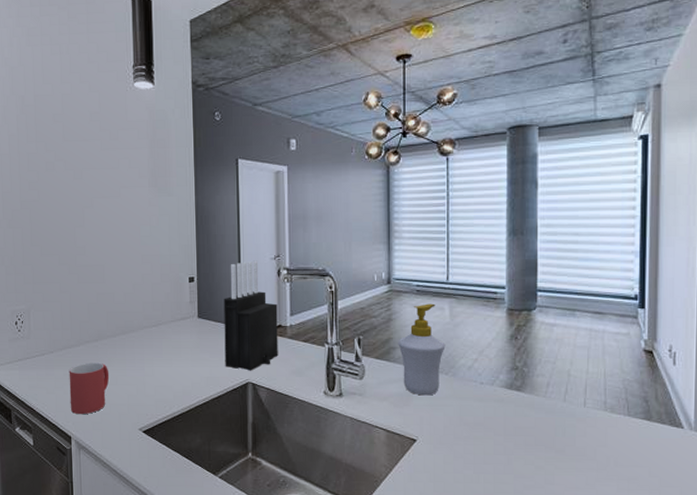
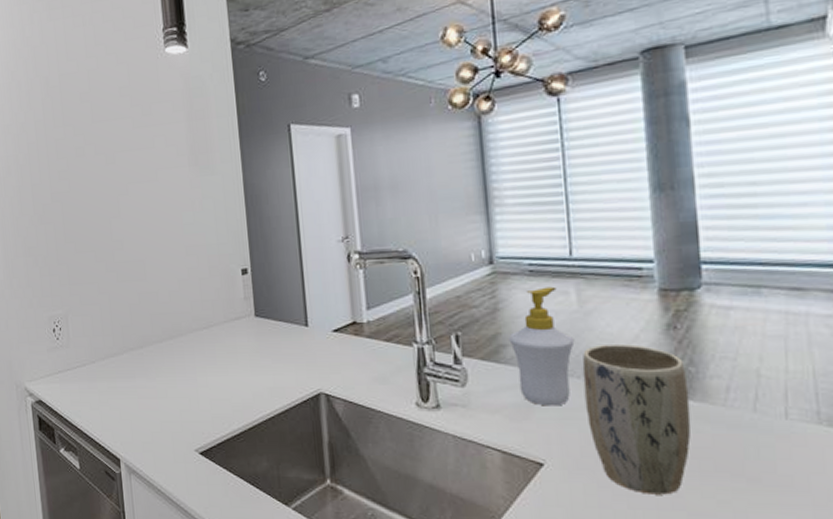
mug: present [69,362,110,415] -> none [113,373,158,434]
knife block: present [223,260,278,371] -> none [284,244,355,379]
plant pot: none [449,350,522,463] -> present [582,344,692,495]

